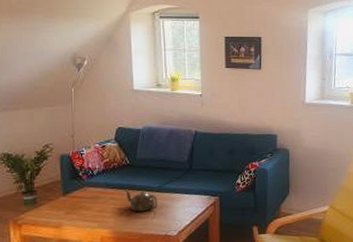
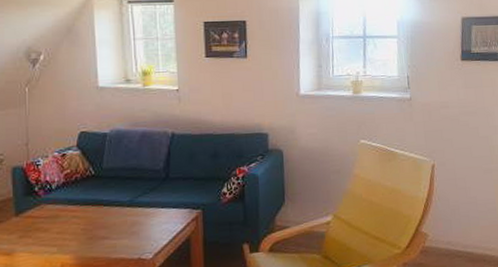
teapot: present [124,189,158,212] -> none [89,205,129,232]

